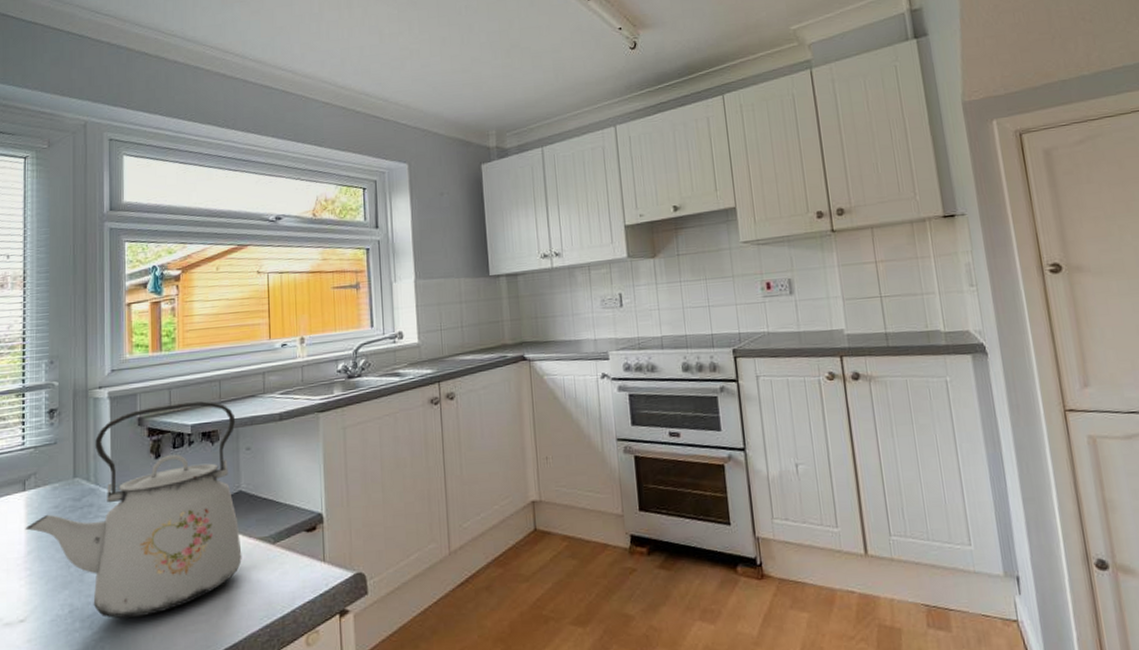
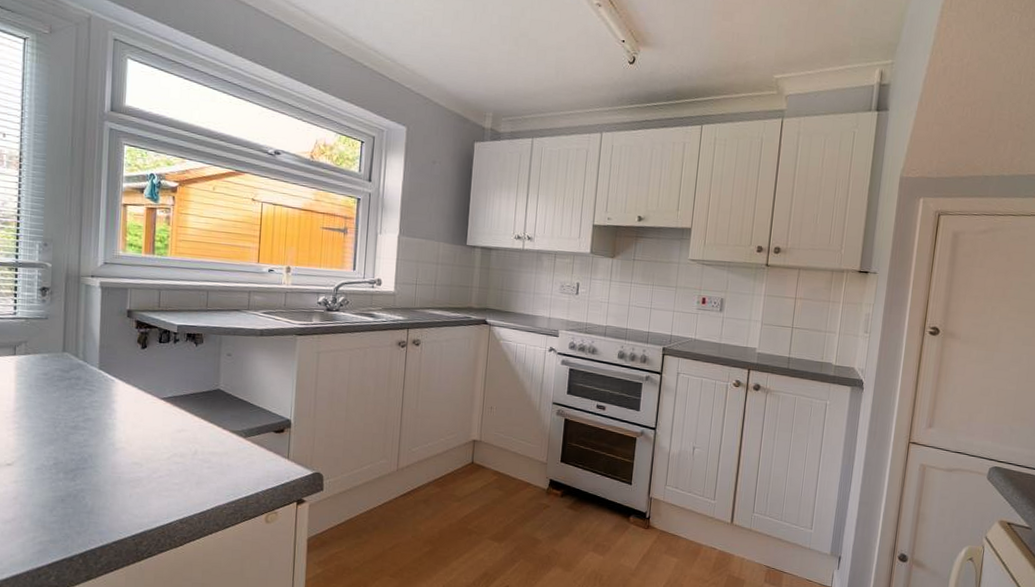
kettle: present [25,401,242,619] -> none [14,302,220,478]

